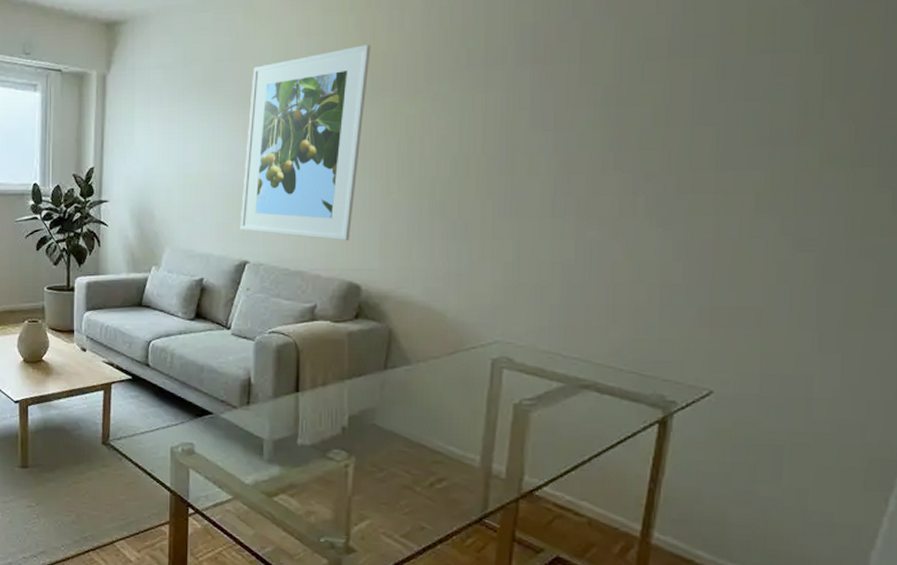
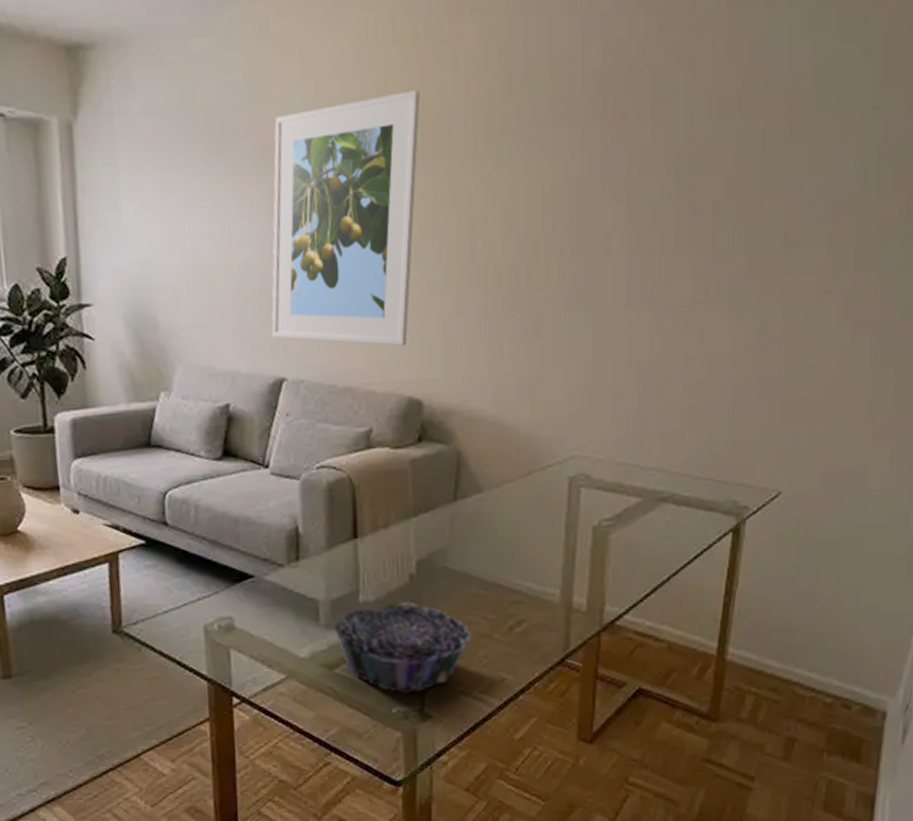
decorative bowl: none [275,450,394,528] -> present [334,604,471,694]

